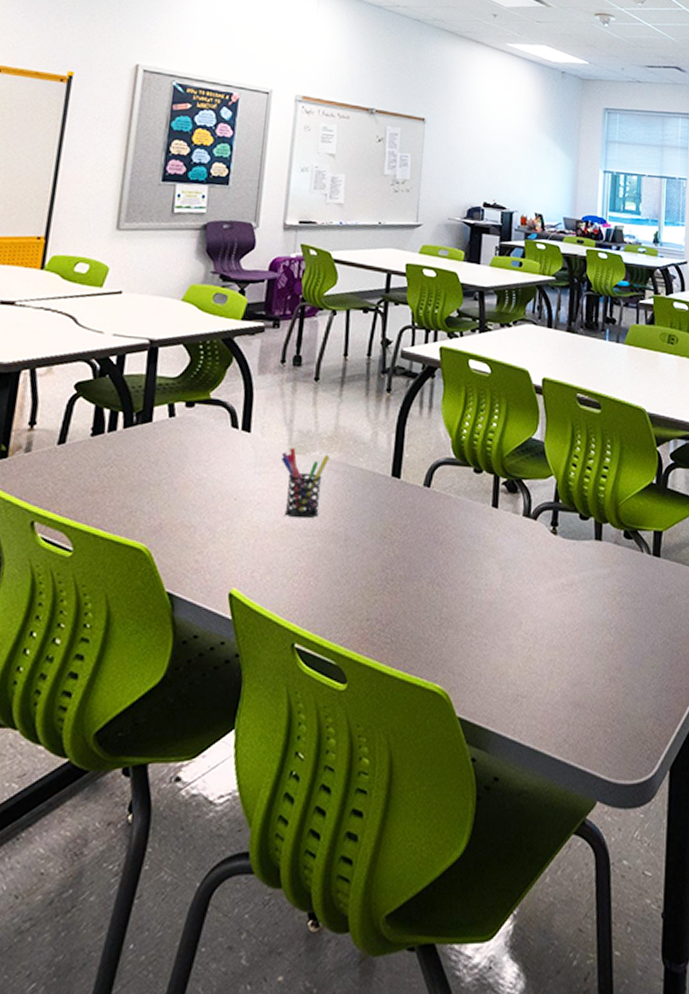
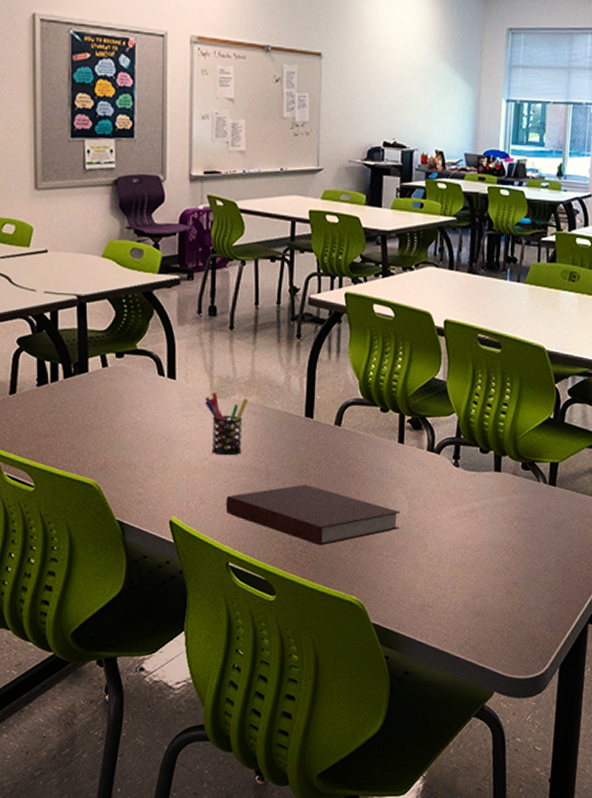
notebook: none [295,552,493,624] -> present [225,484,401,546]

